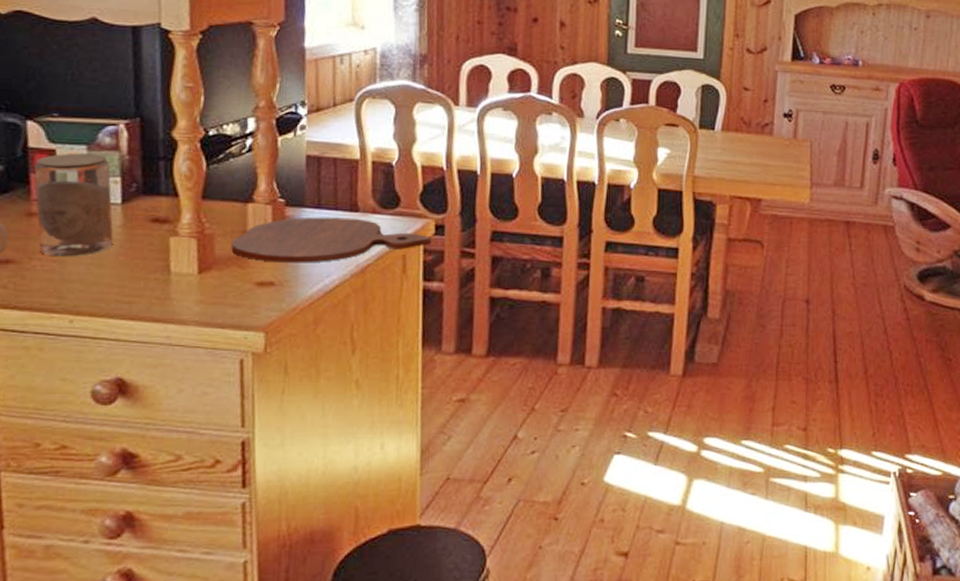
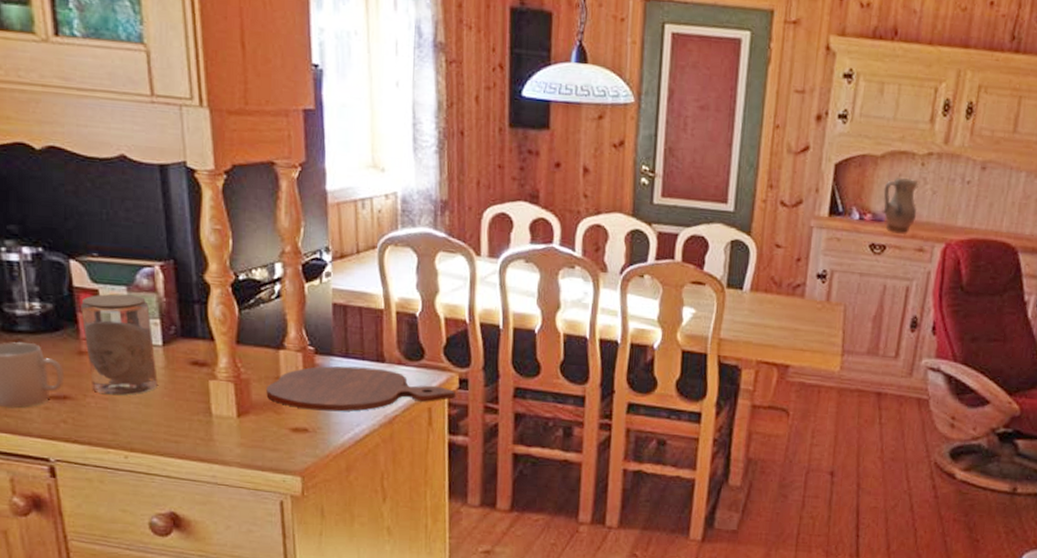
ceramic pitcher: none [840,26,872,77] -> present [882,178,919,235]

